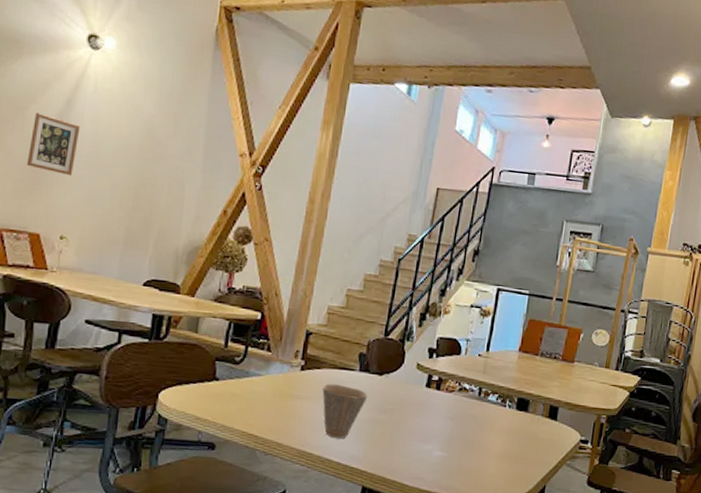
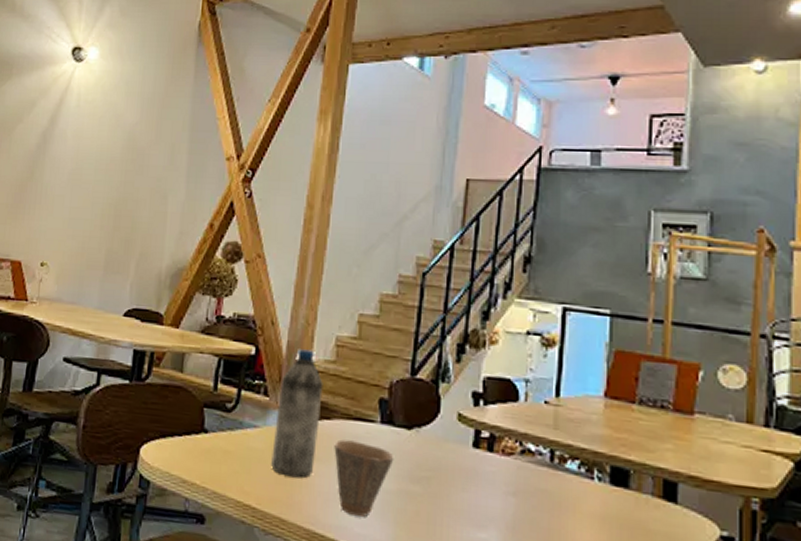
picture frame: present [26,112,81,175] -> none [11,133,63,196]
water bottle: none [271,315,316,413] -> present [271,349,323,478]

